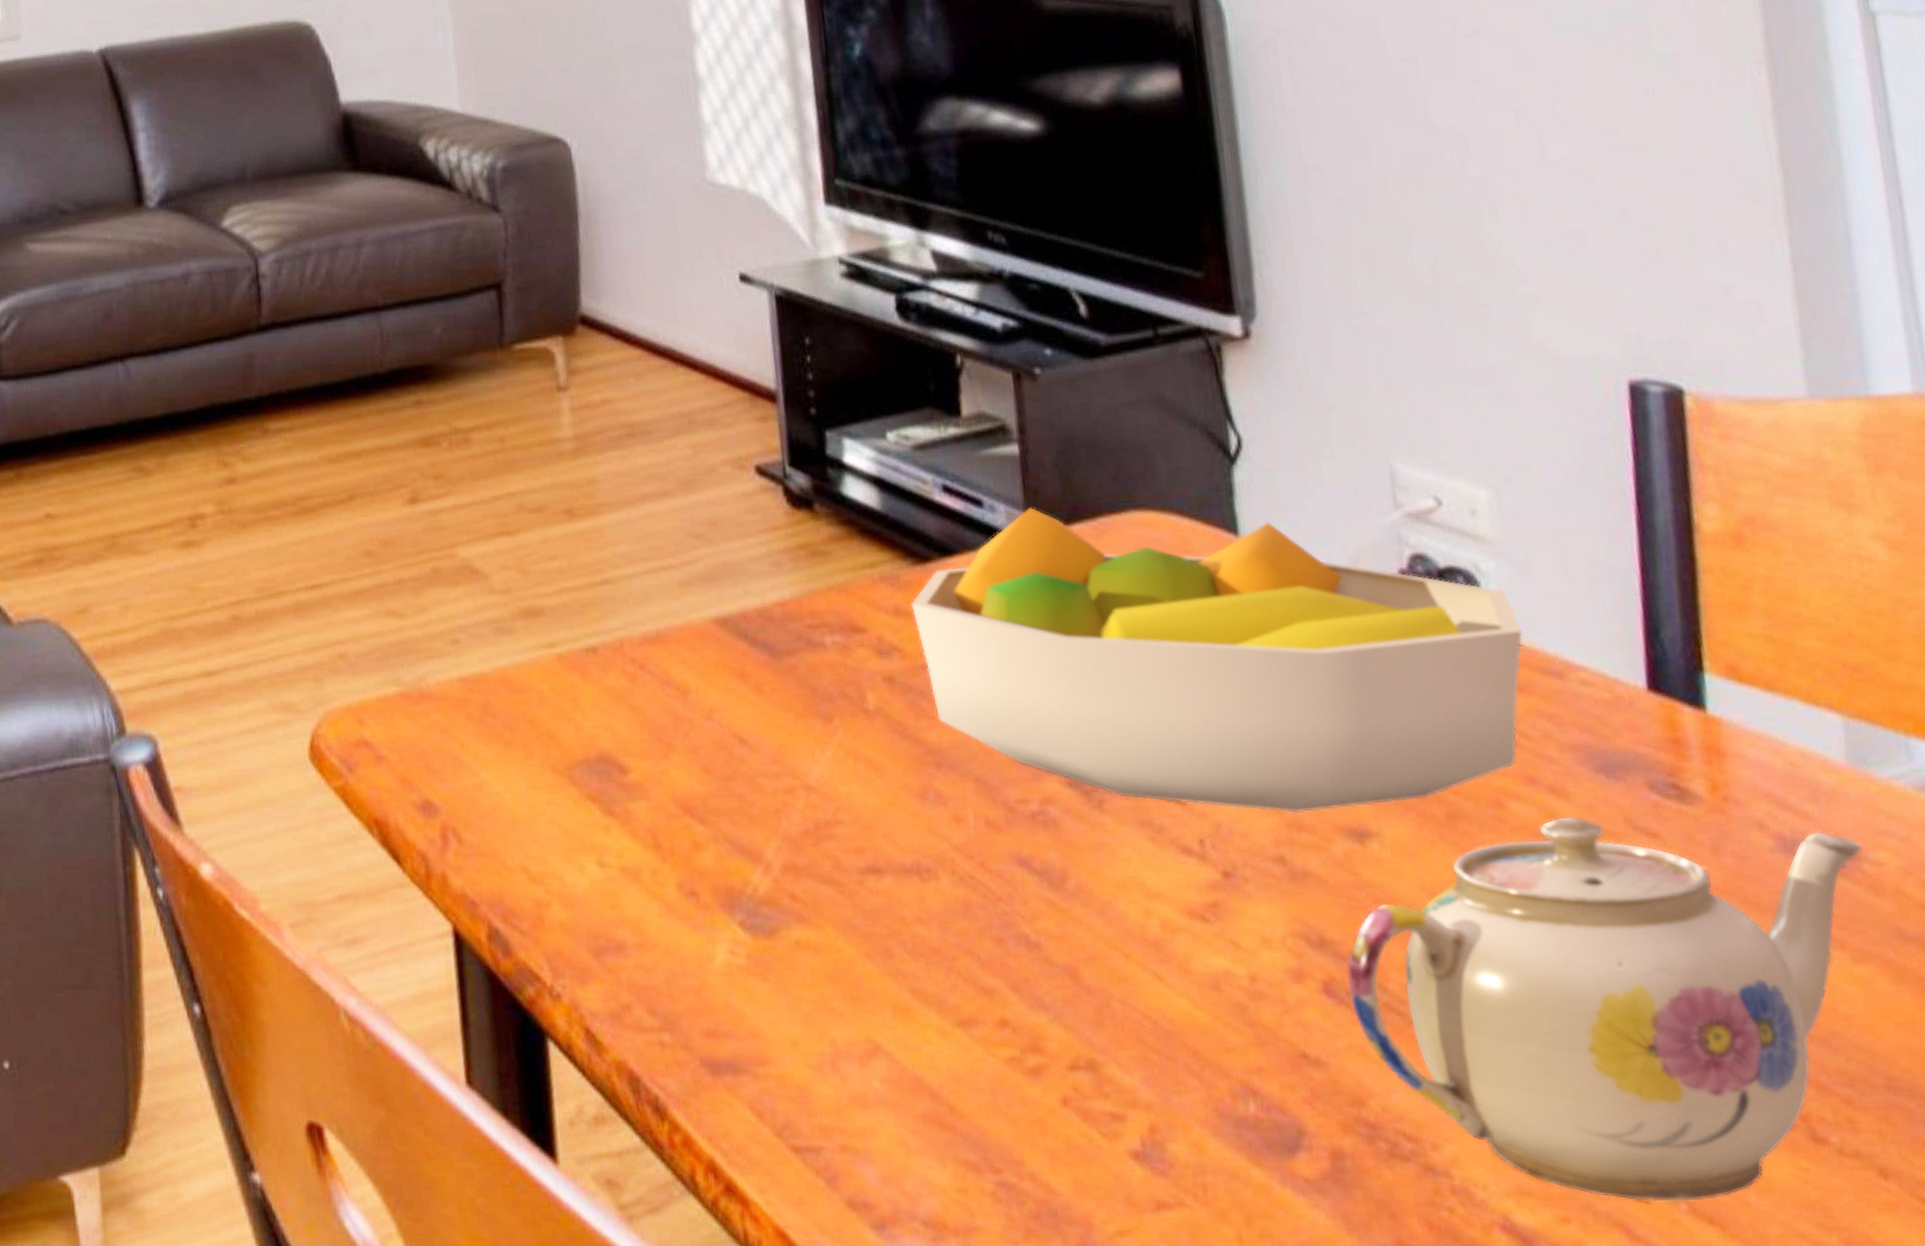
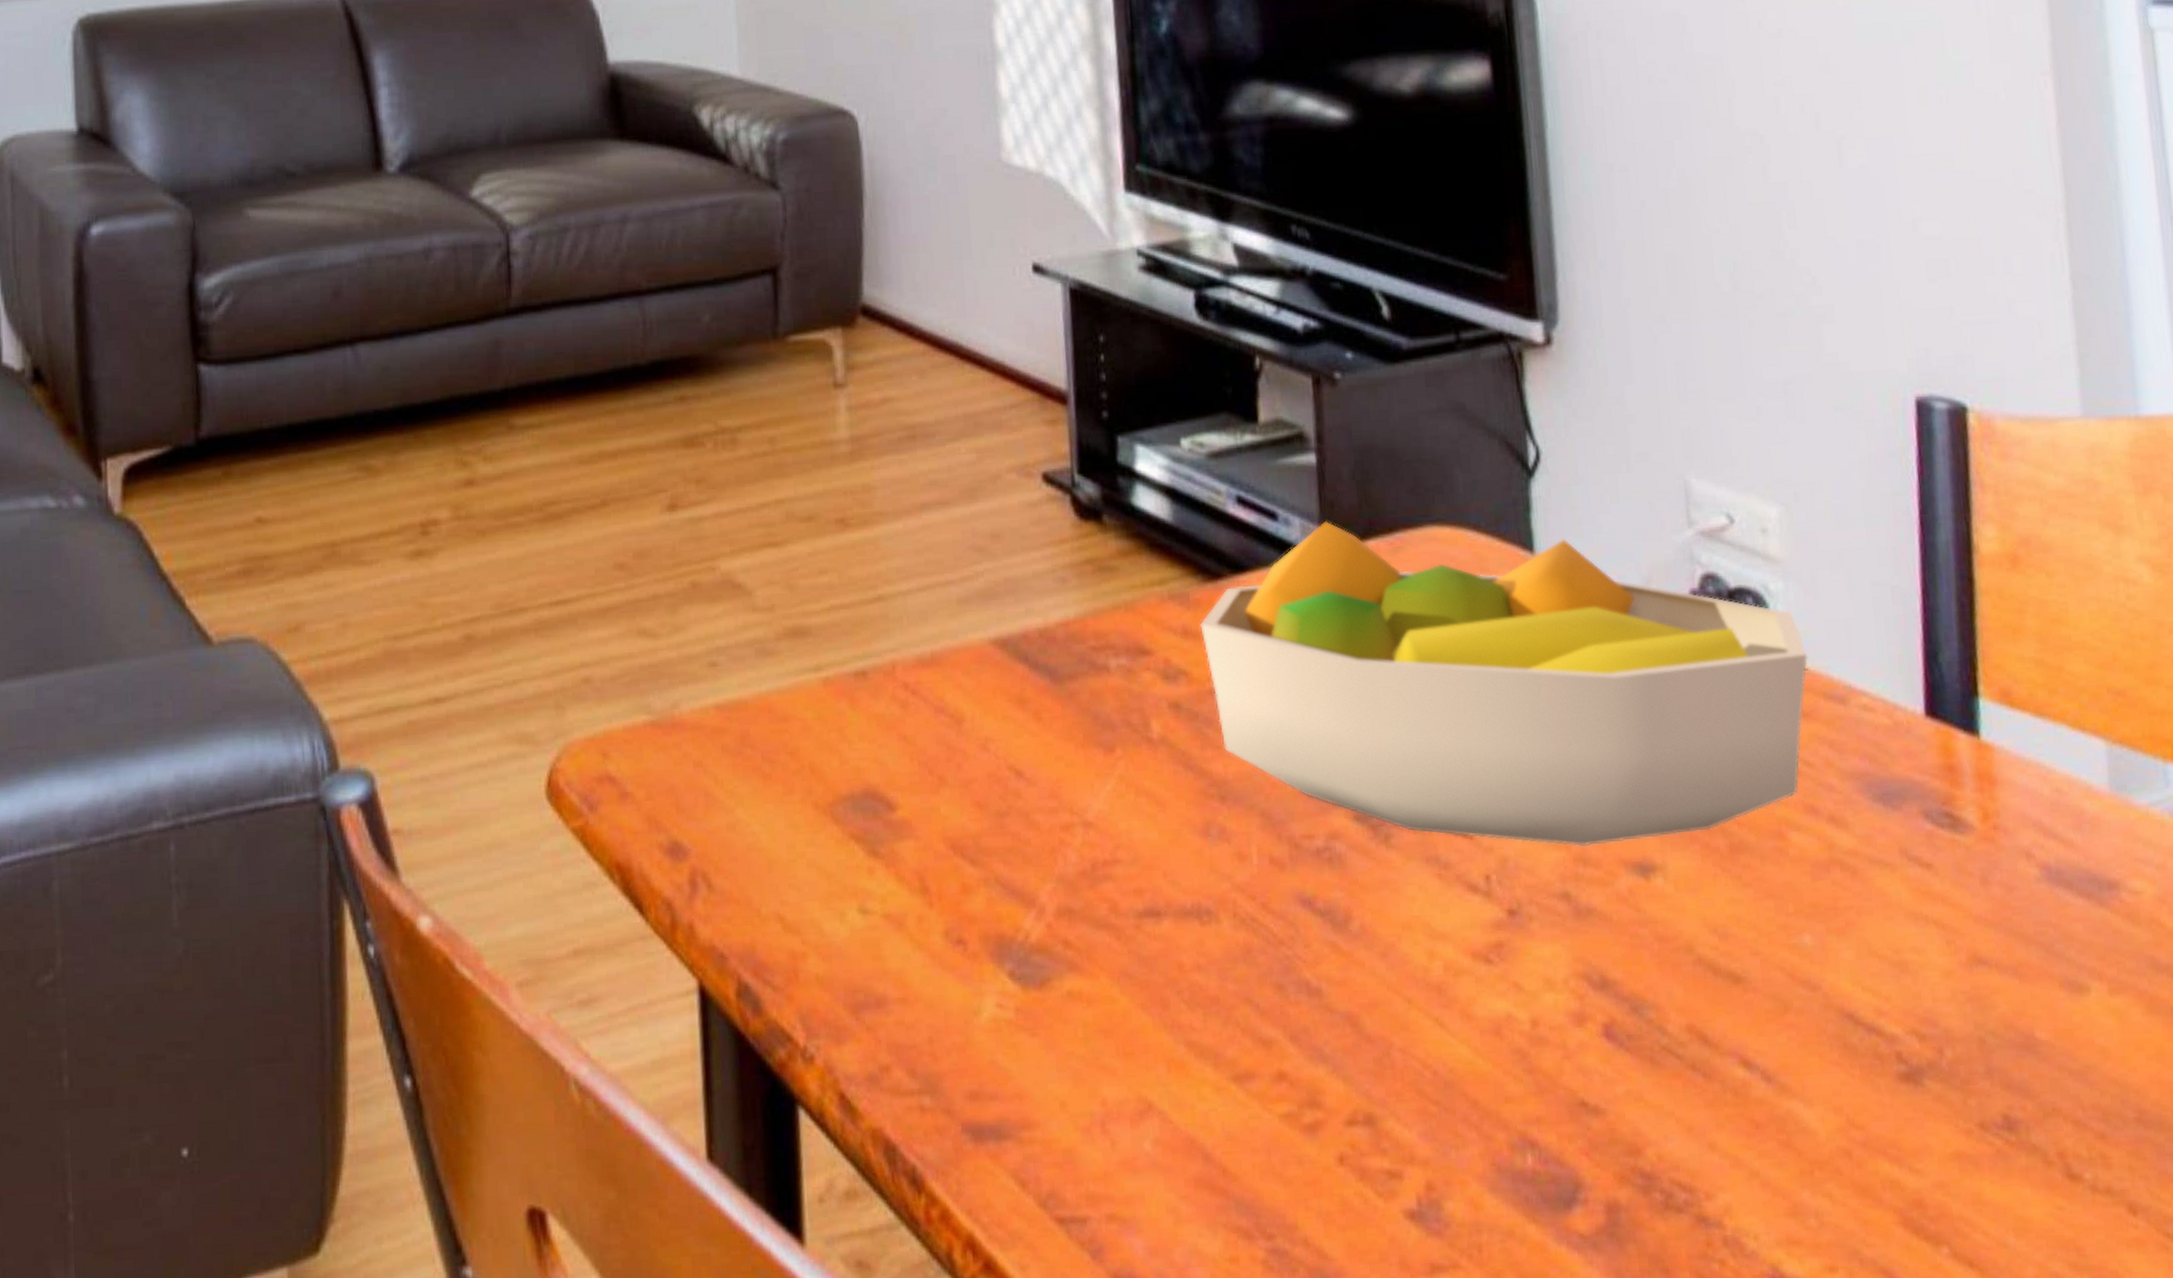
teapot: present [1347,816,1863,1202] -> none [1628,847,2122,1247]

